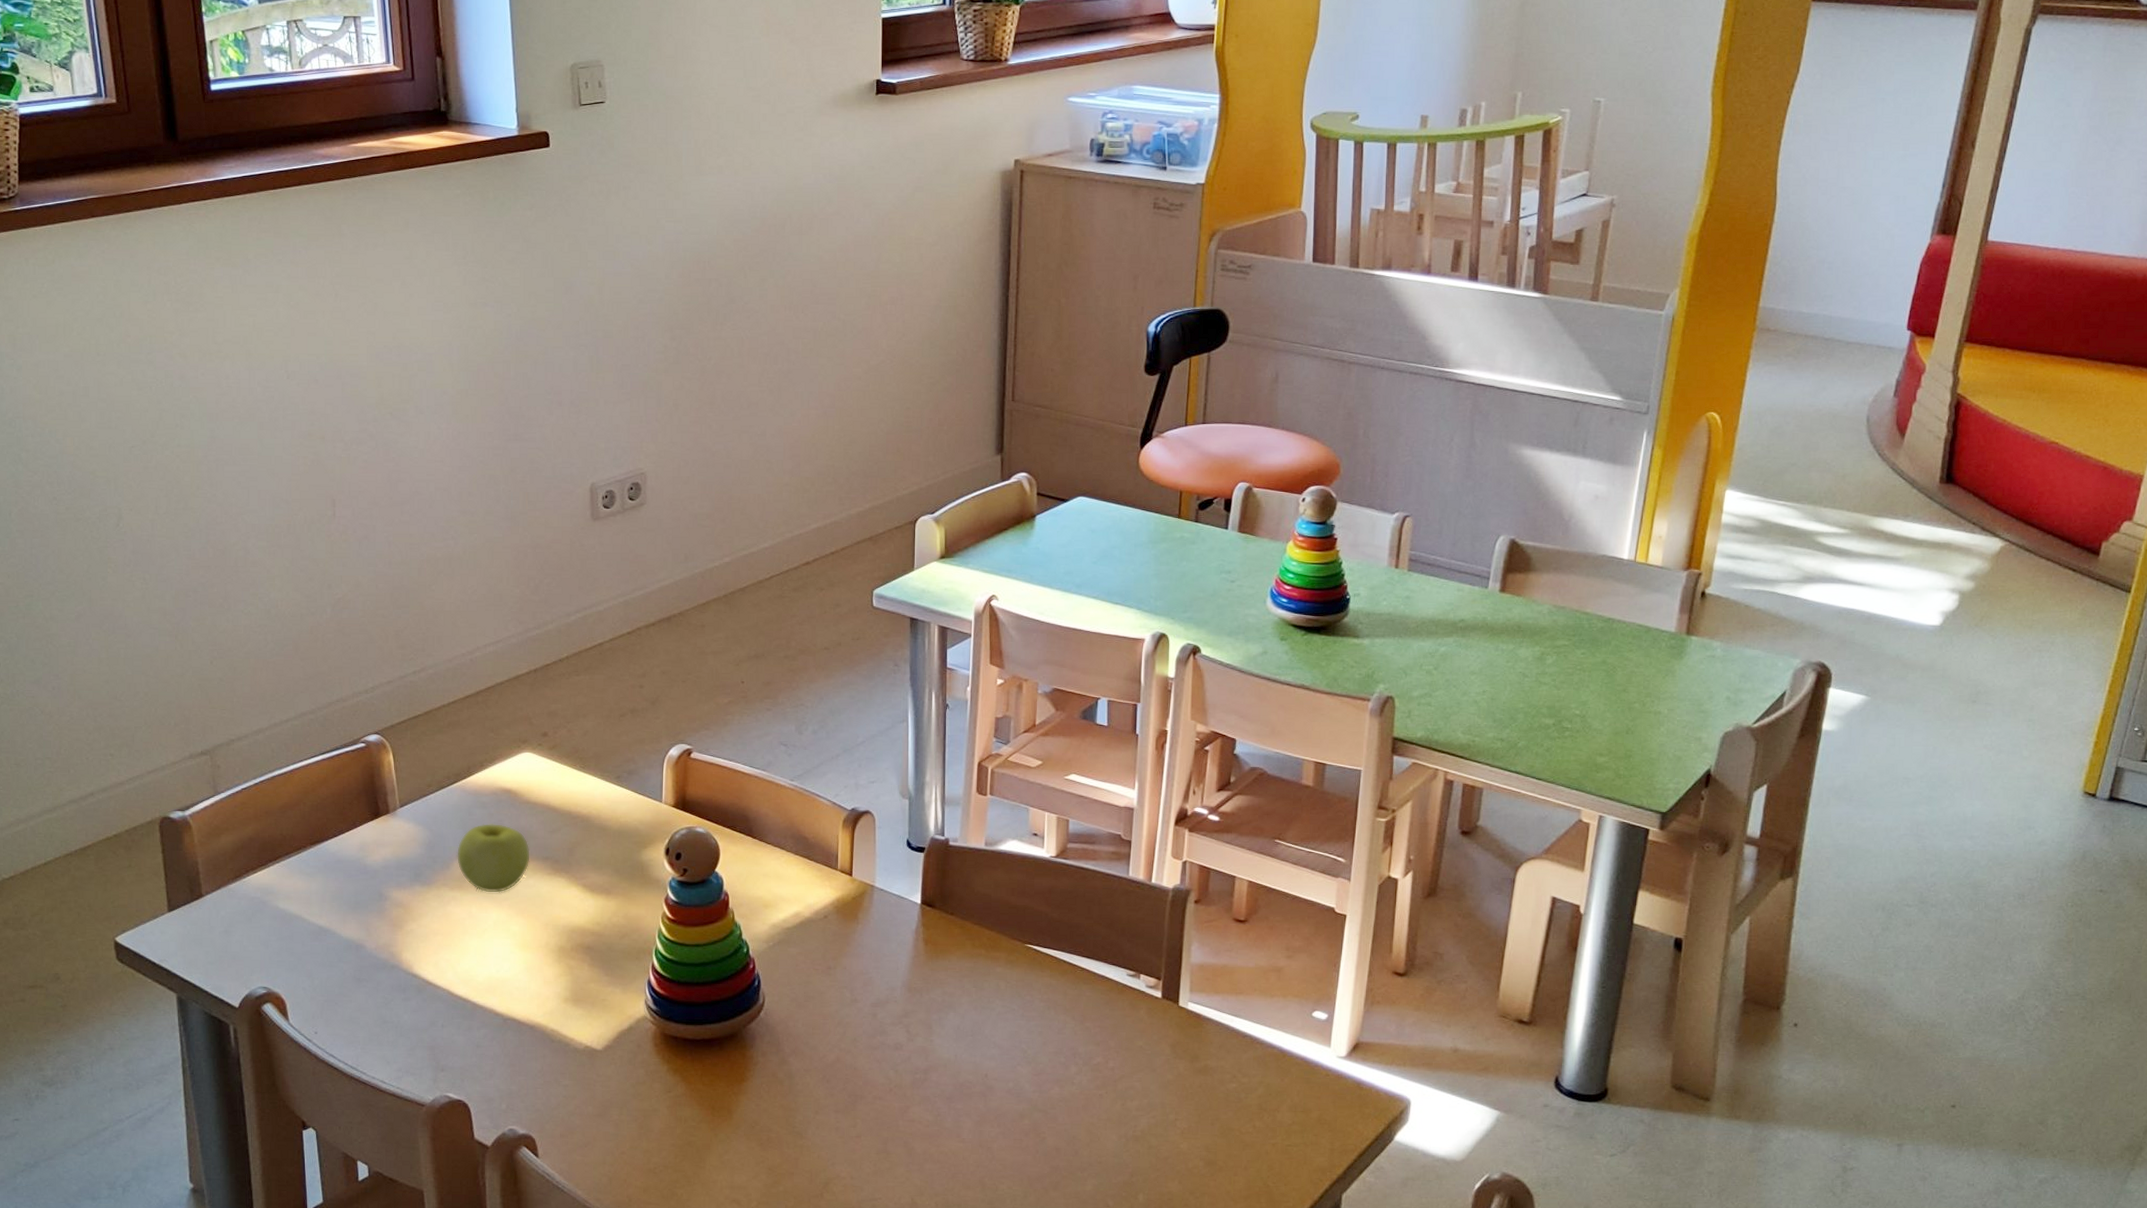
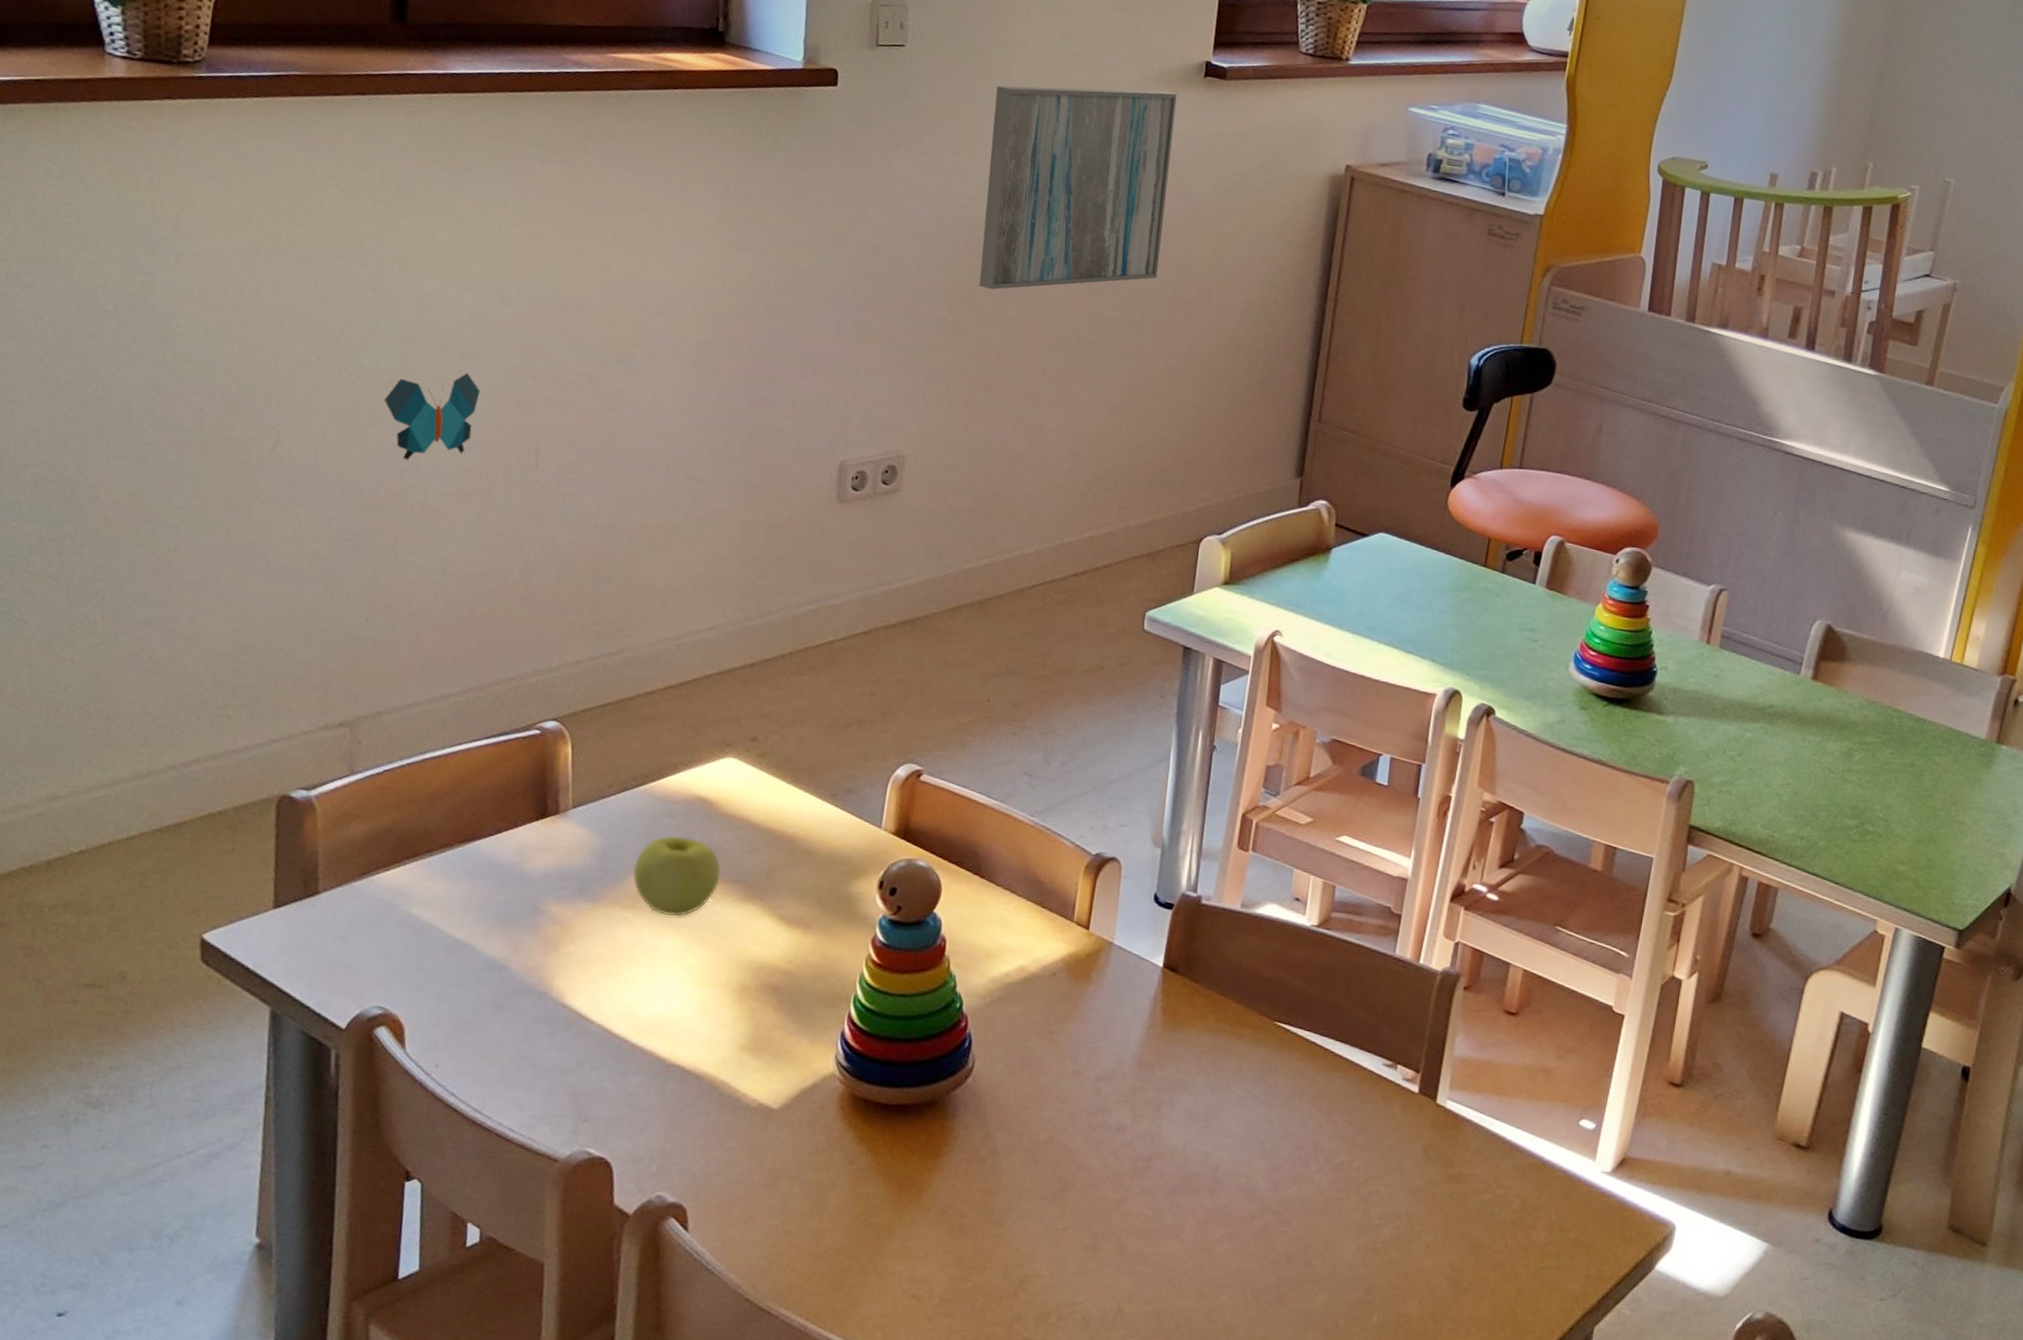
decorative butterfly: none [201,441,280,522] -> present [383,372,481,460]
wall art: none [690,112,853,315] -> present [978,85,1177,290]

